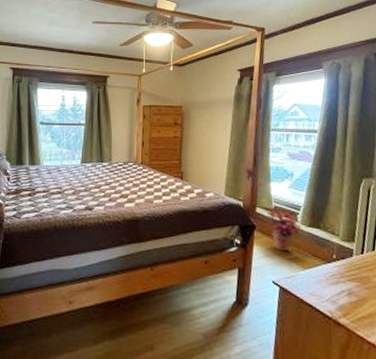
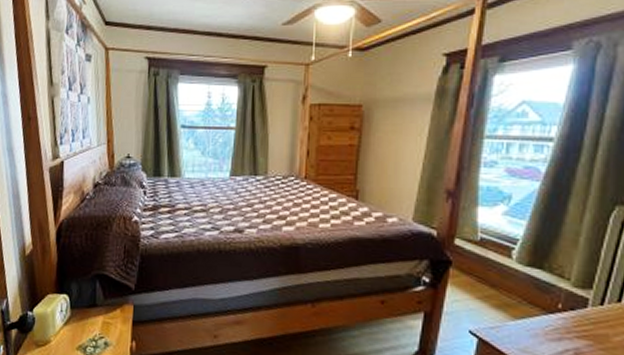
potted plant: present [265,210,303,251] -> none [467,242,519,295]

